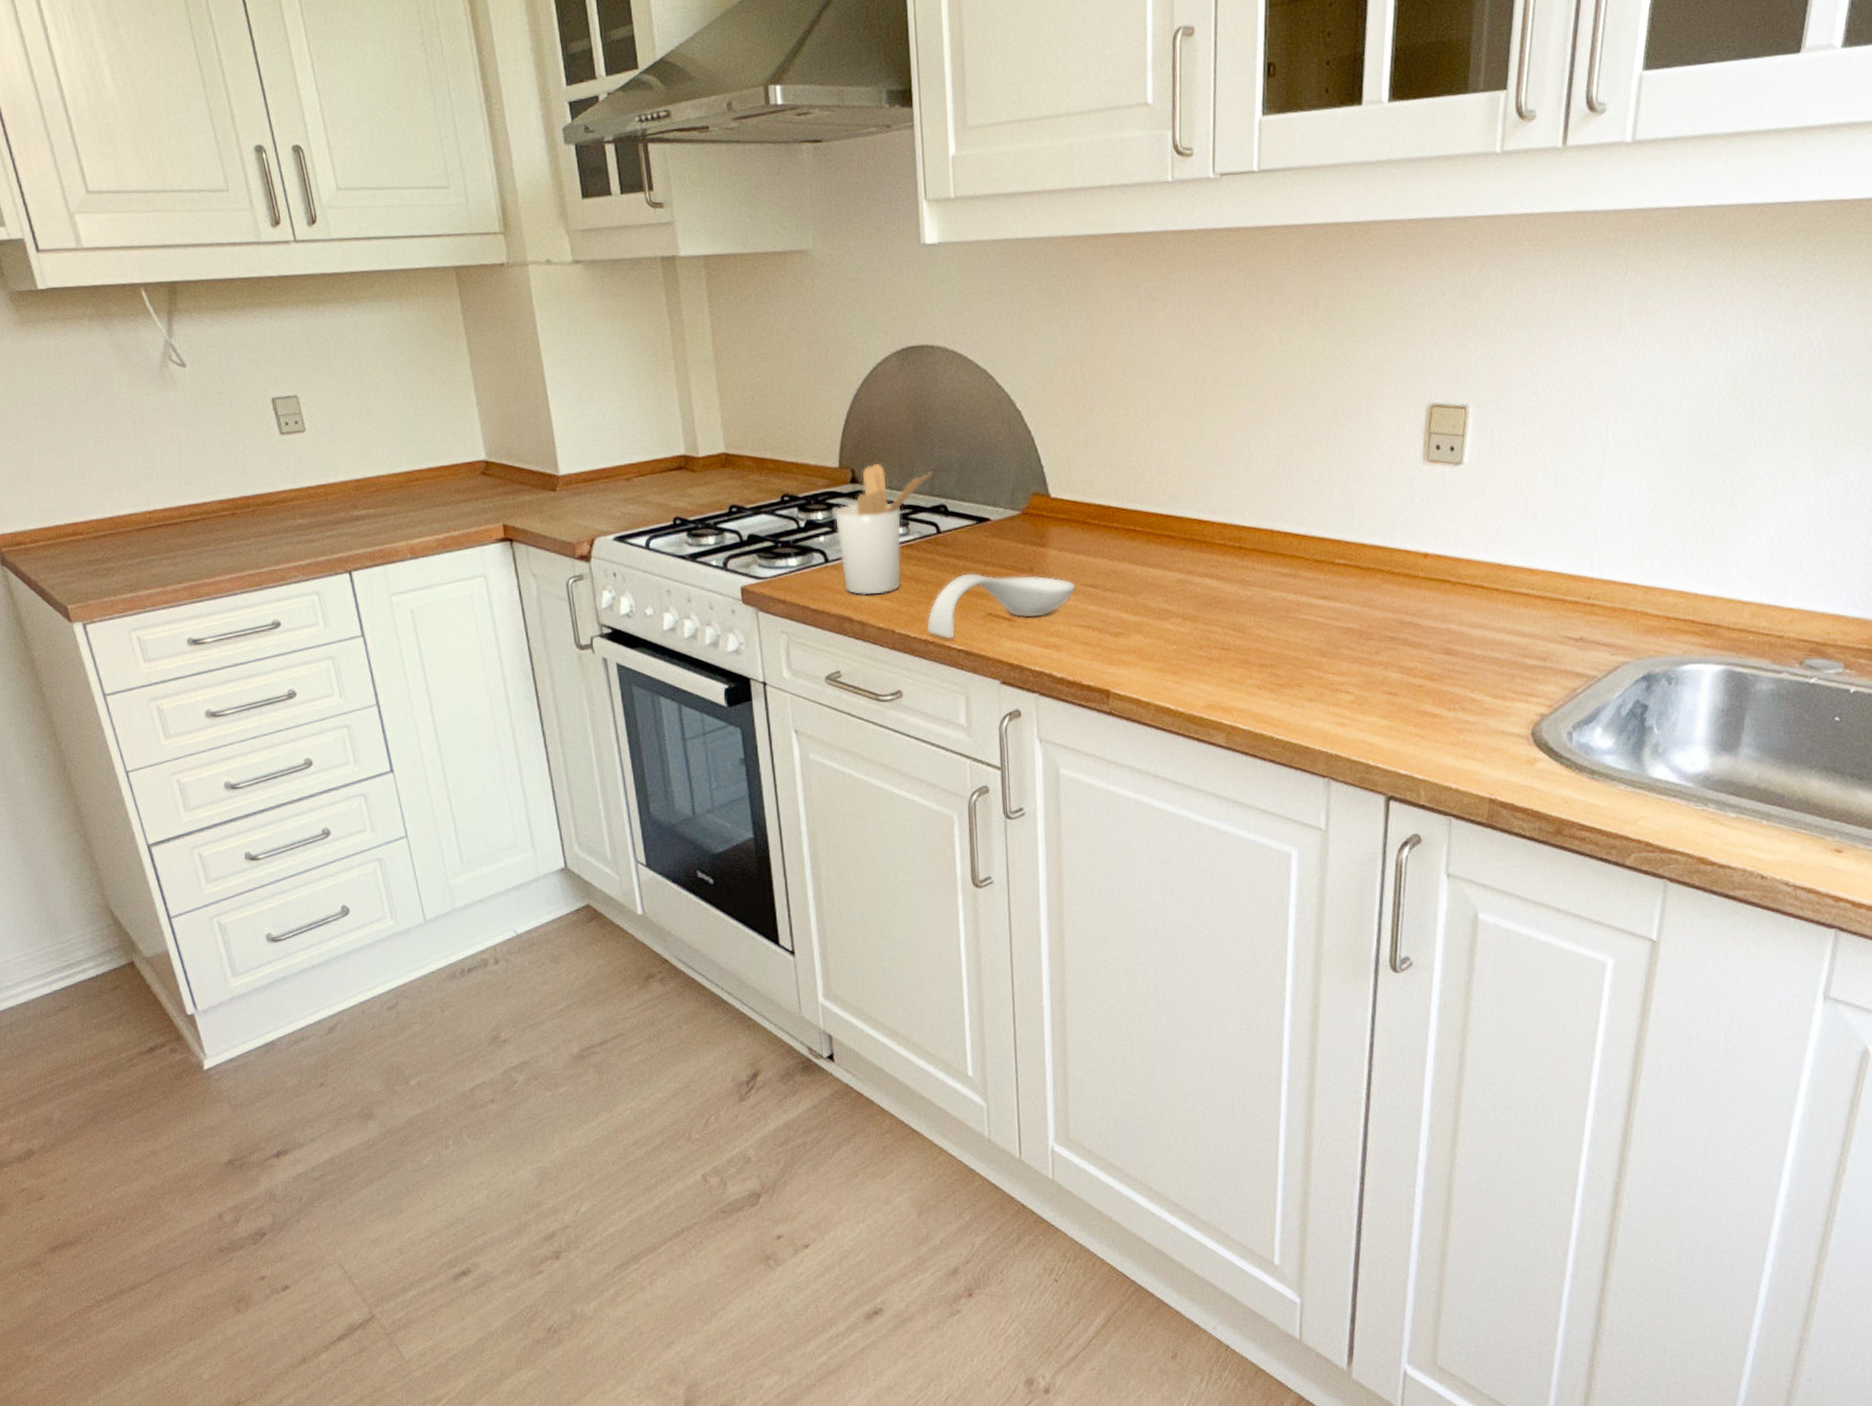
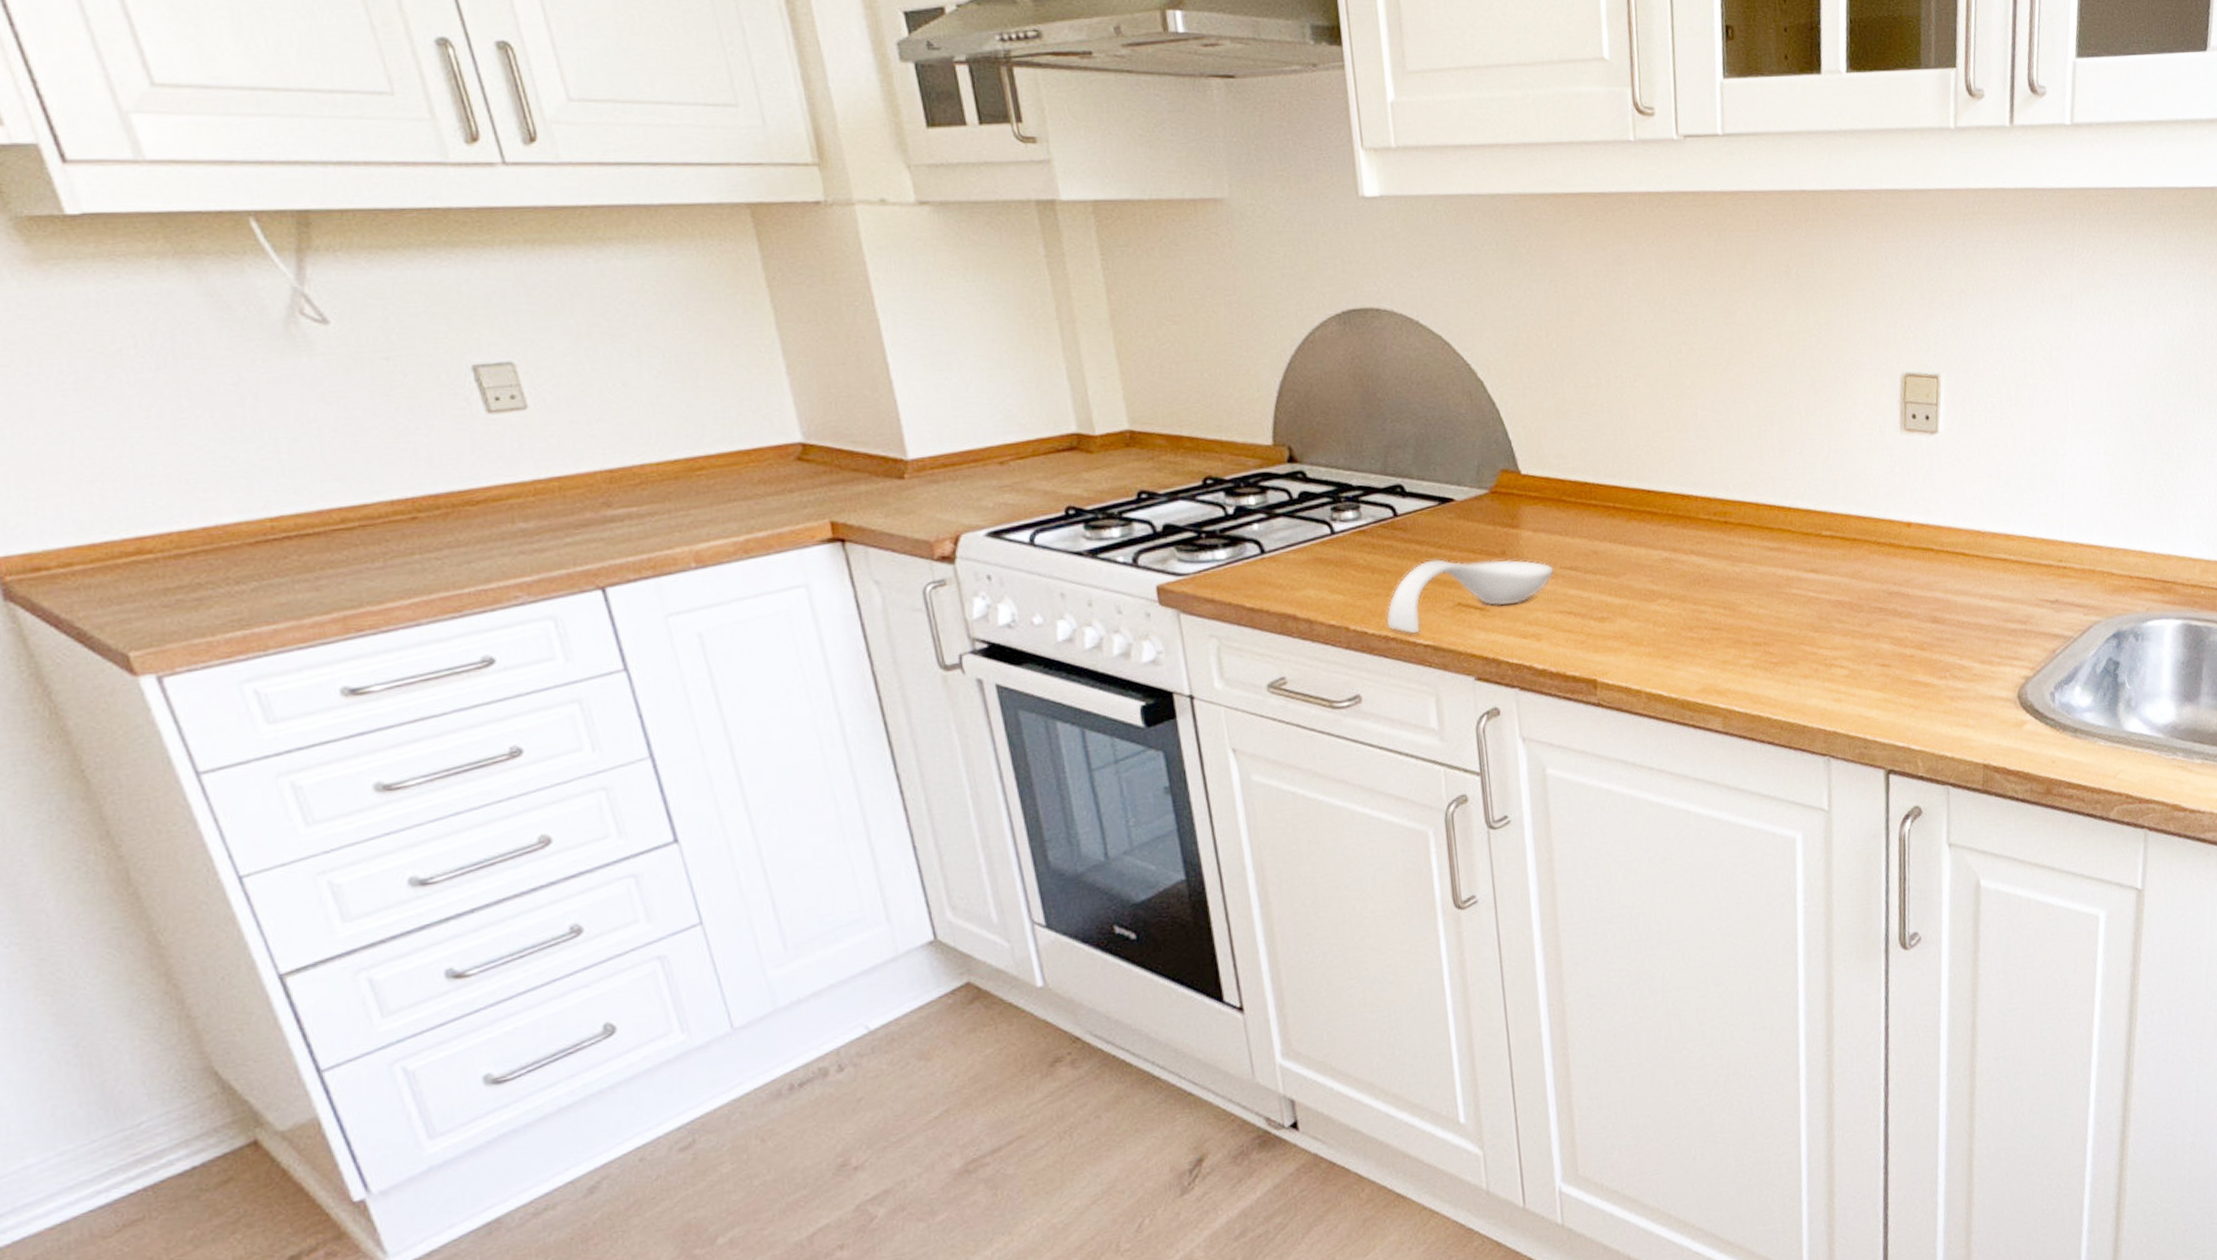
utensil holder: present [834,463,932,596] -> none [1269,440,1385,590]

